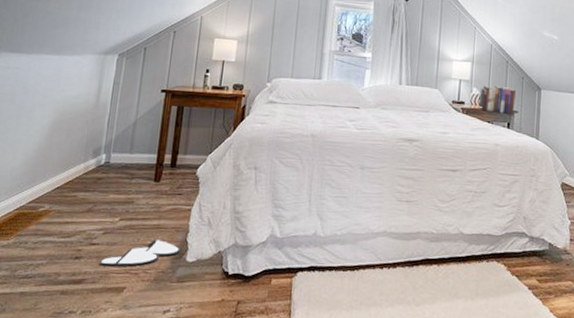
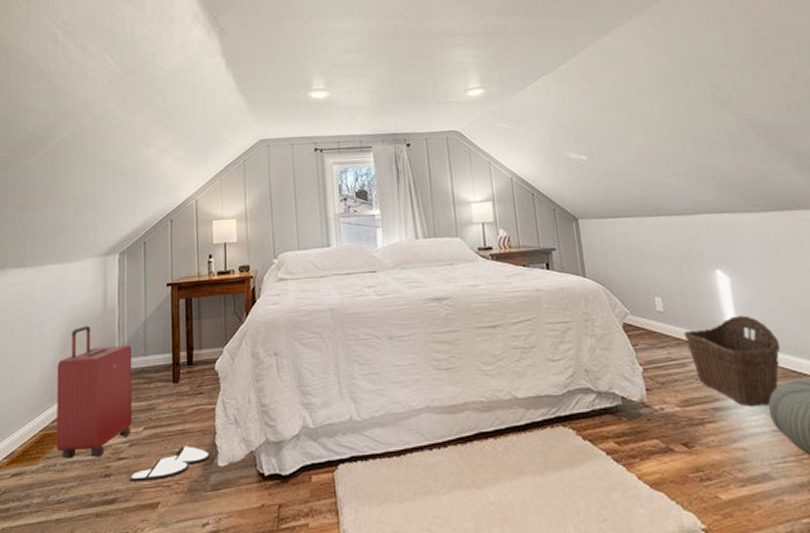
suitcase: none [30,117,119,241] -> present [57,325,133,459]
books: present [479,85,516,114] -> none [508,222,552,254]

